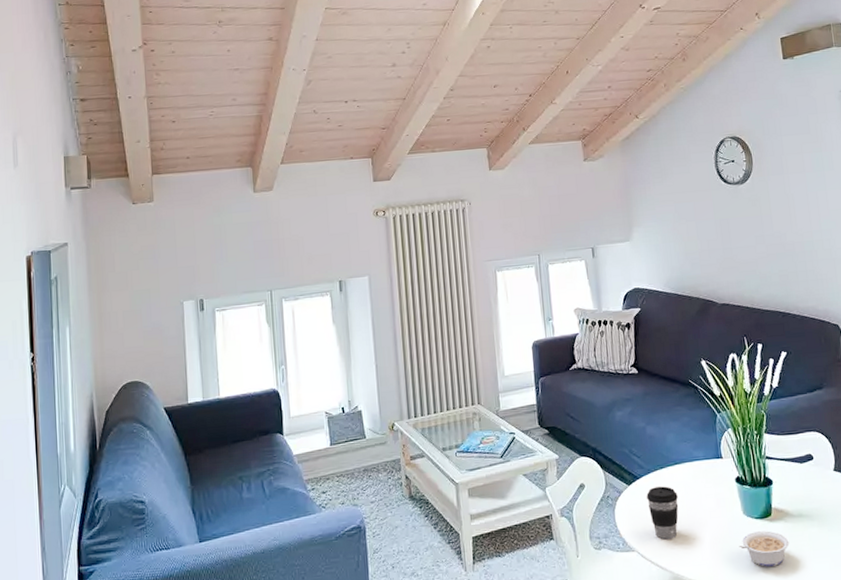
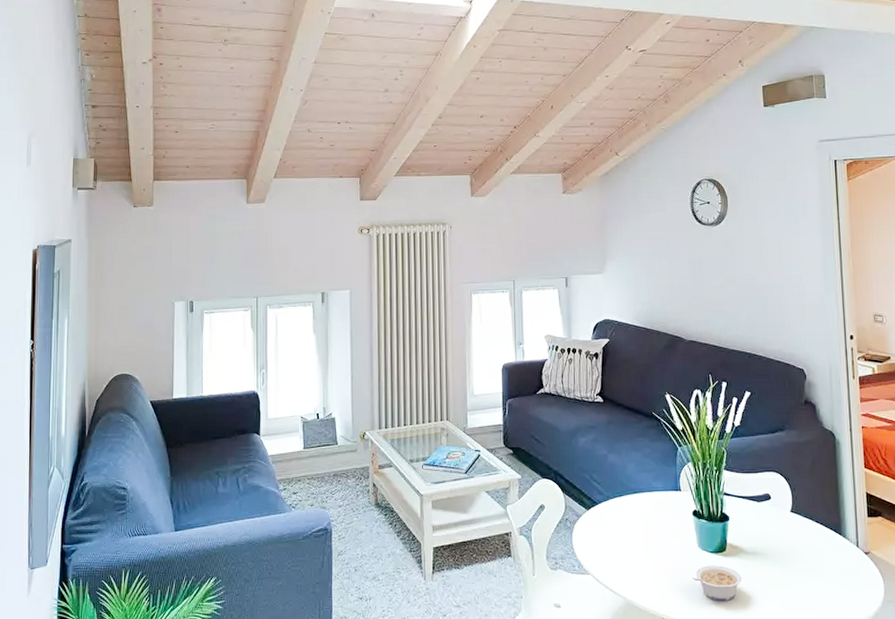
coffee cup: present [646,486,679,540] -> none [604,514,635,566]

